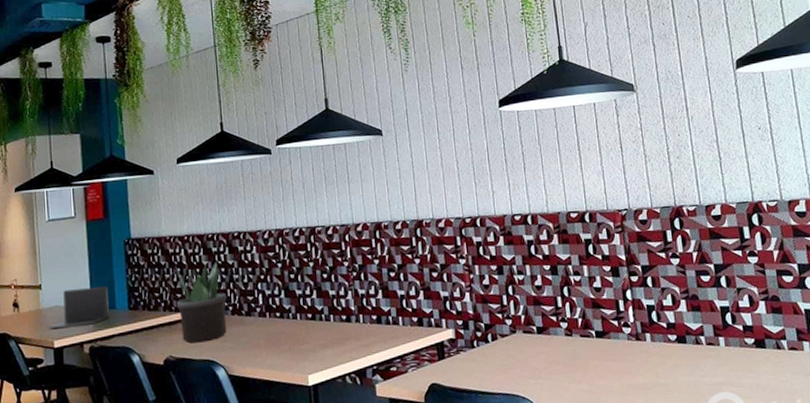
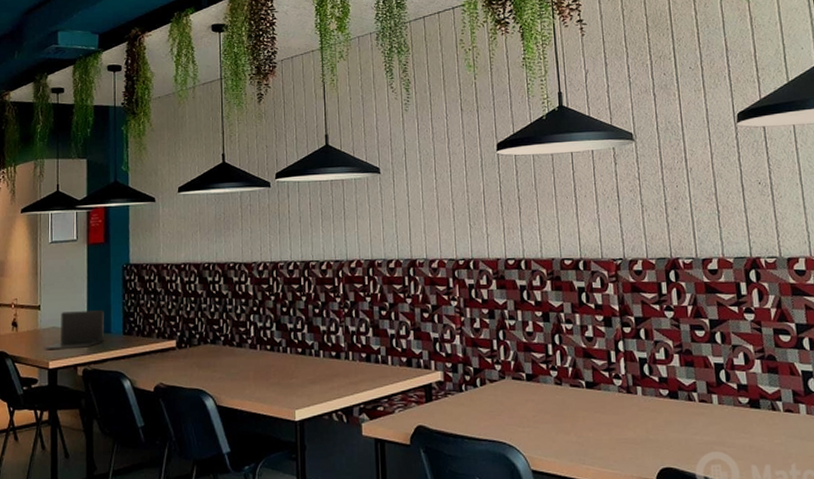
planter: present [175,262,227,344] -> none [170,291,219,372]

